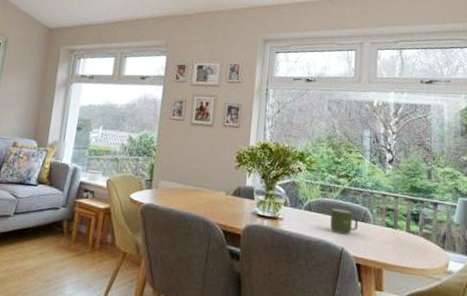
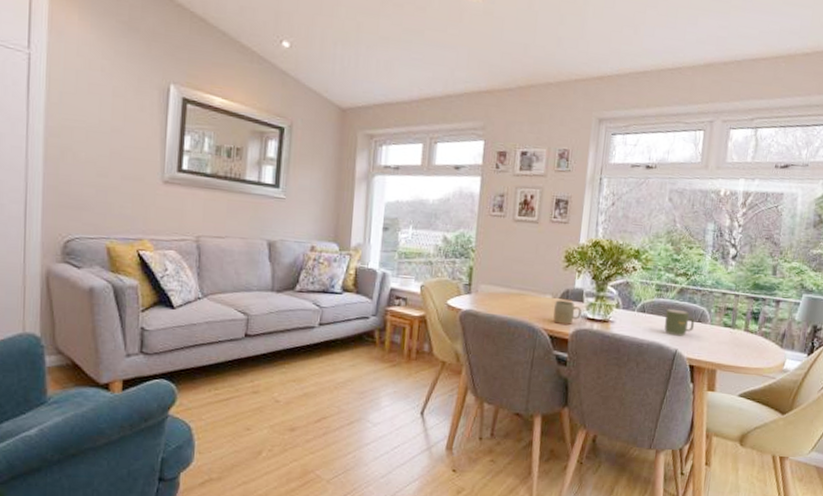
mug: none [226,197,253,220] -> present [553,300,582,325]

